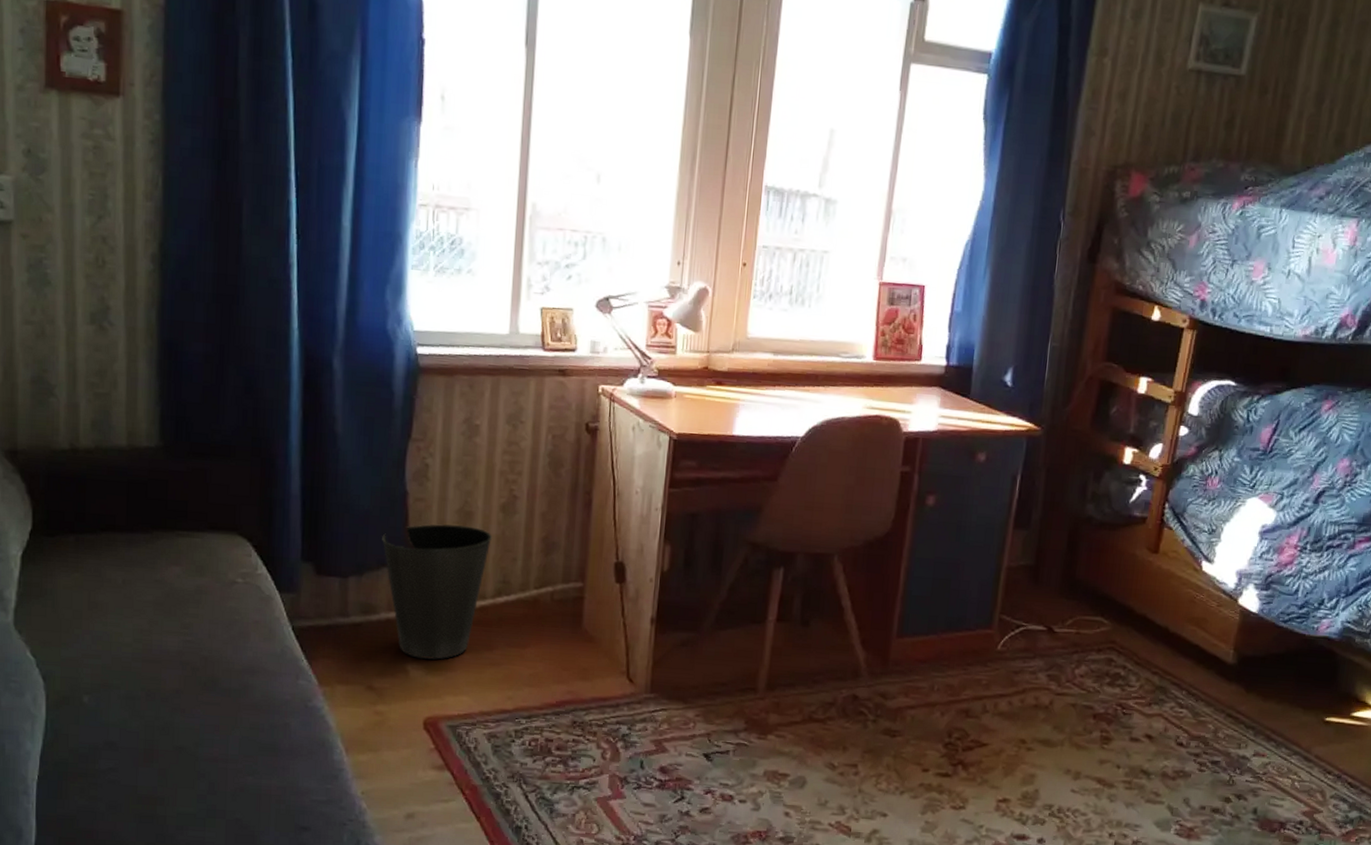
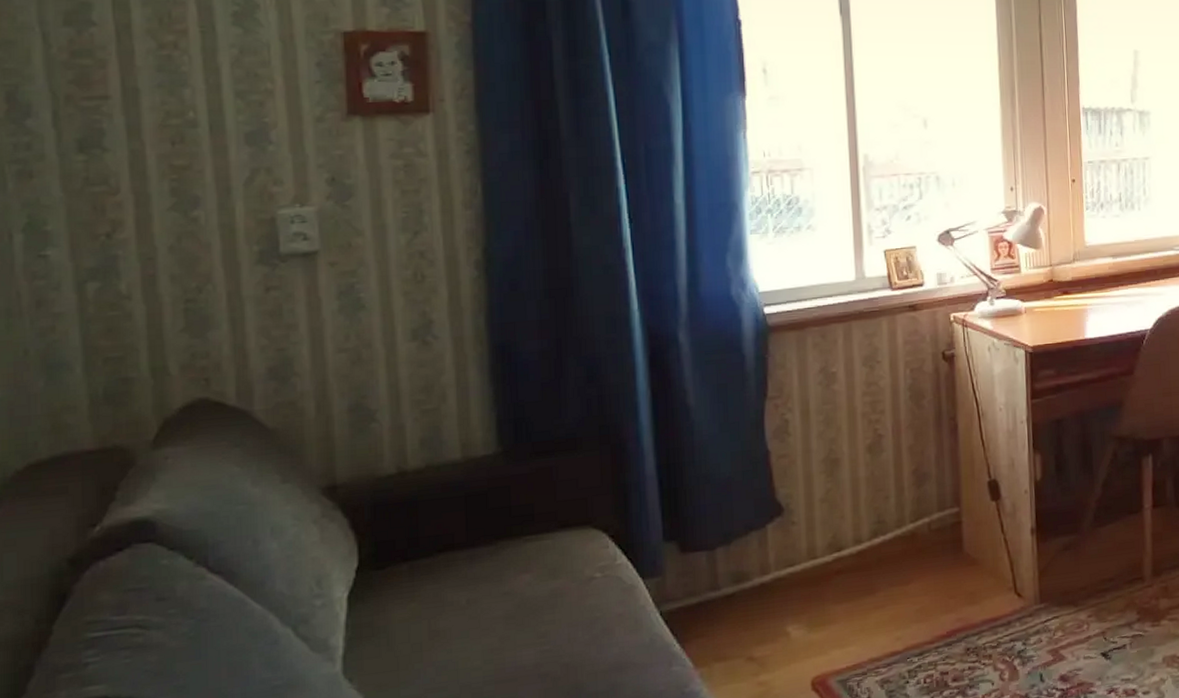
waste basket: present [382,524,492,660] -> none [747,473,861,618]

